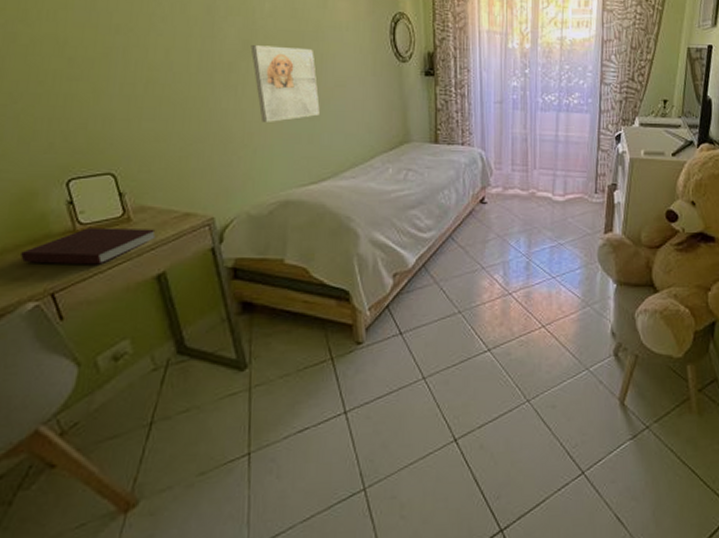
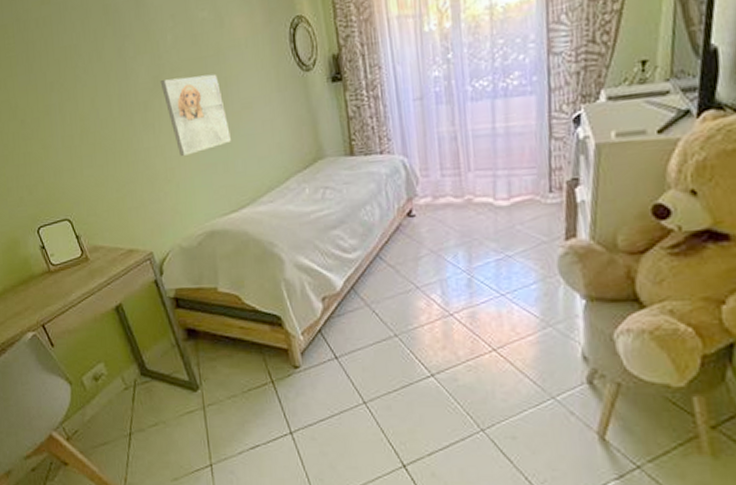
notebook: present [21,227,156,265] -> none [16,266,109,300]

